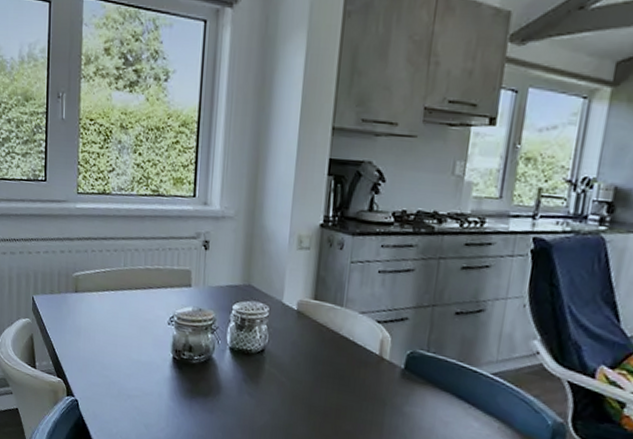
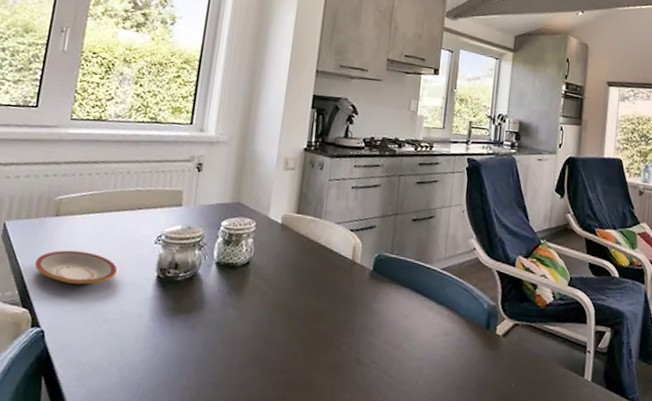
plate: none [63,326,135,360] -> present [35,250,117,285]

